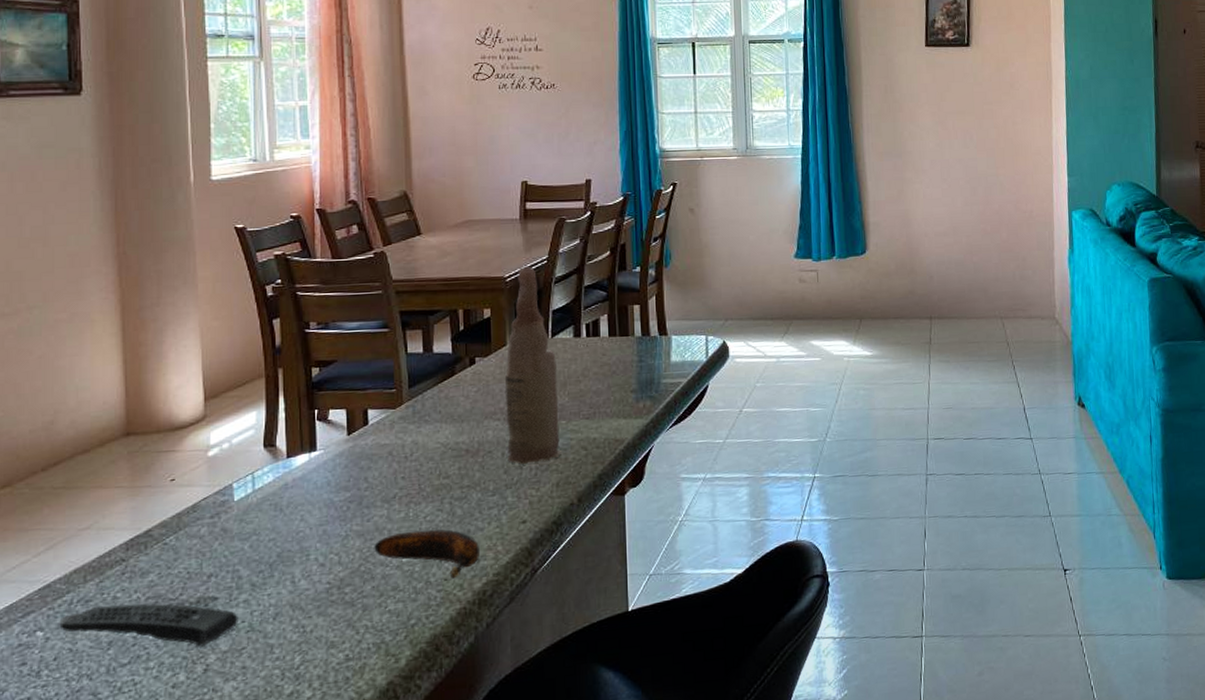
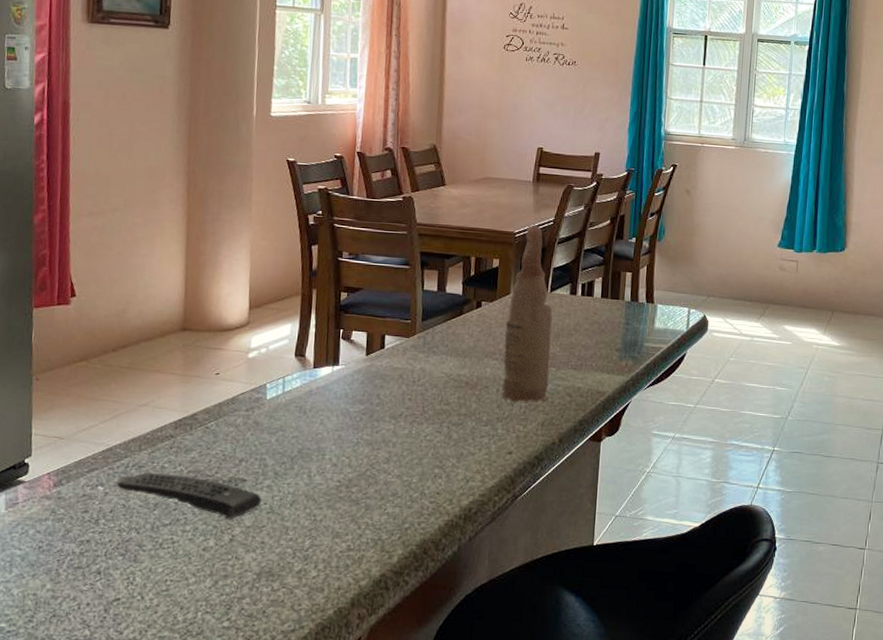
banana: present [374,529,479,579] -> none [379,446,470,494]

